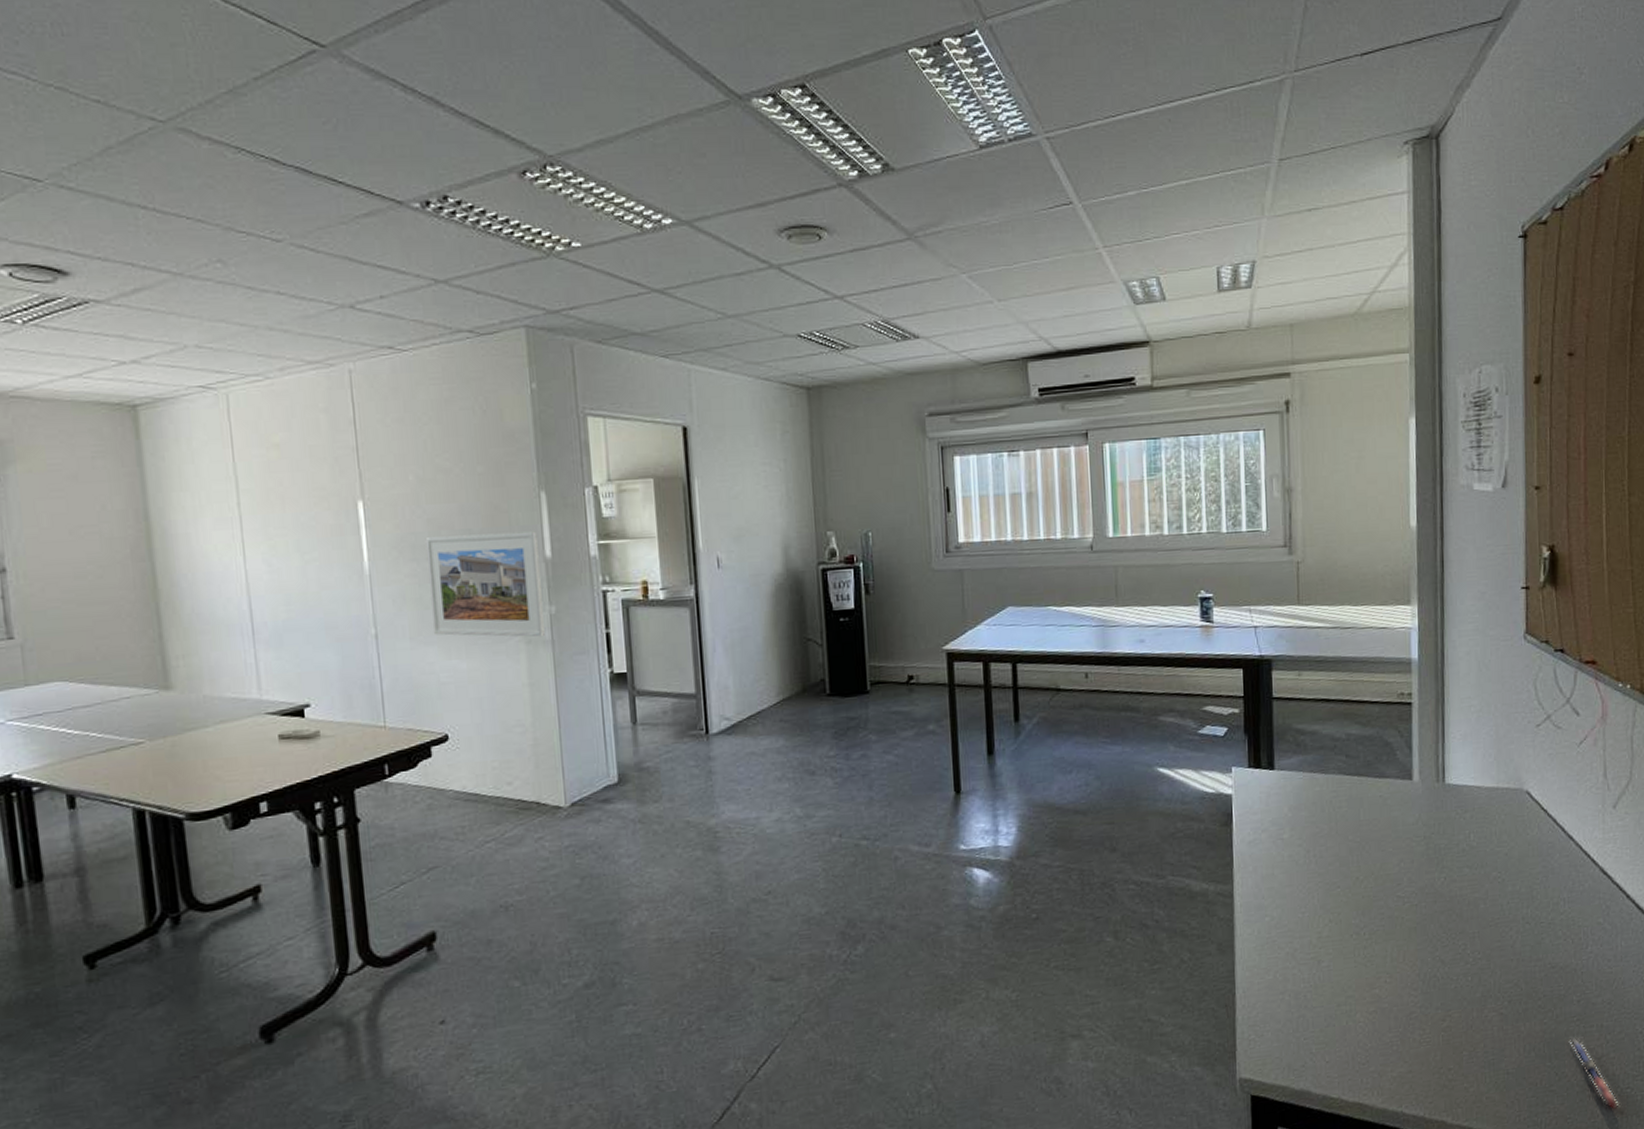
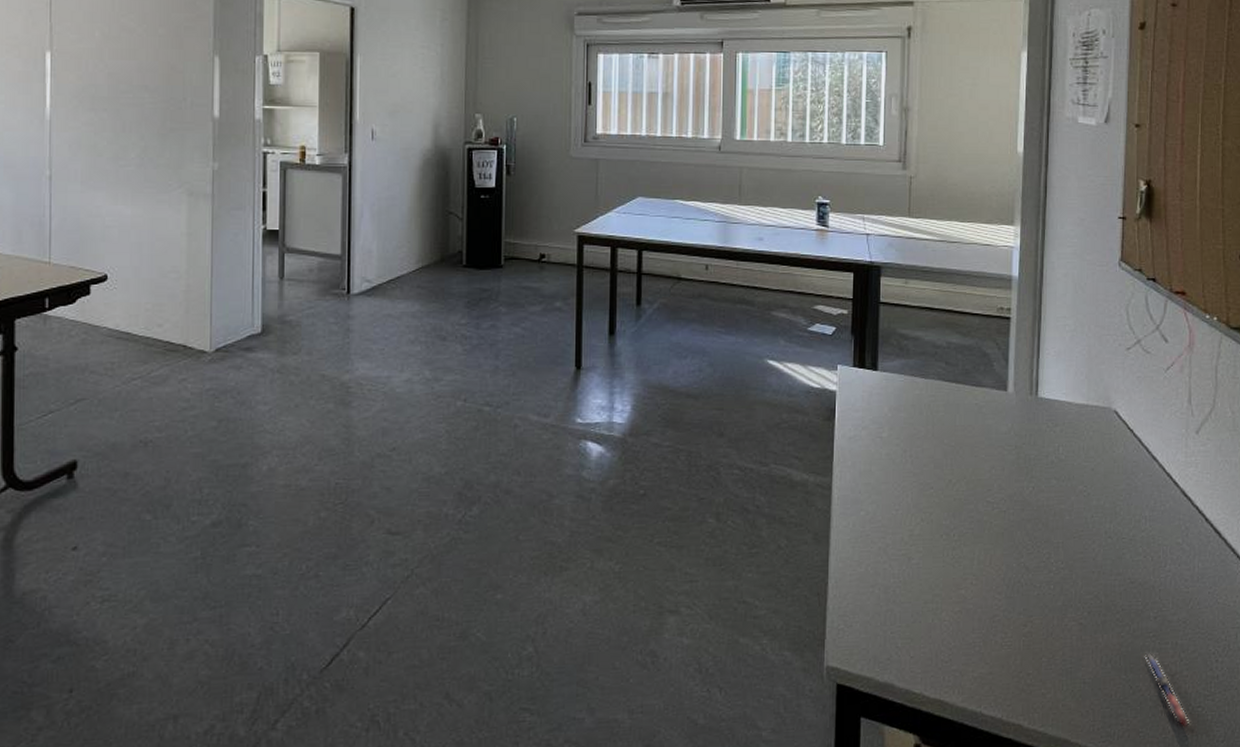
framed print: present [425,531,545,638] -> none [103,90,207,191]

